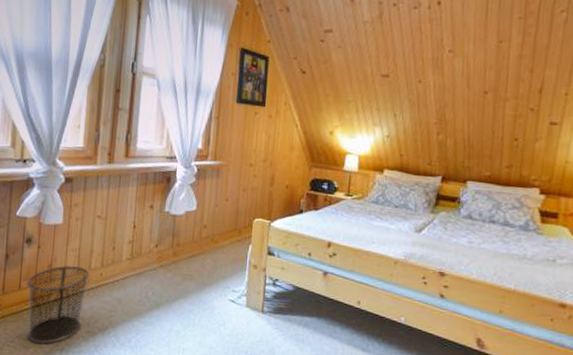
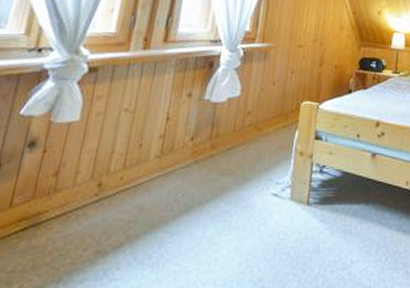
waste bin: present [27,265,90,344] -> none [12,171,107,276]

